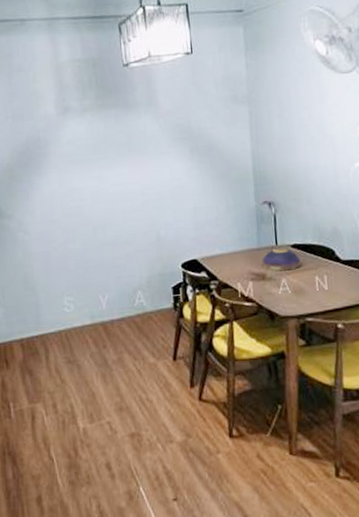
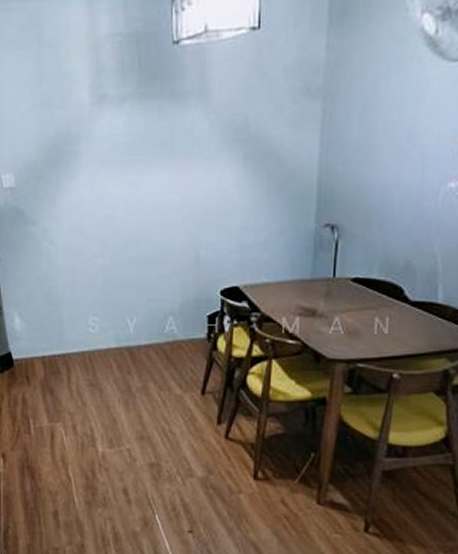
decorative bowl: present [261,248,302,272] -> none [312,281,361,308]

